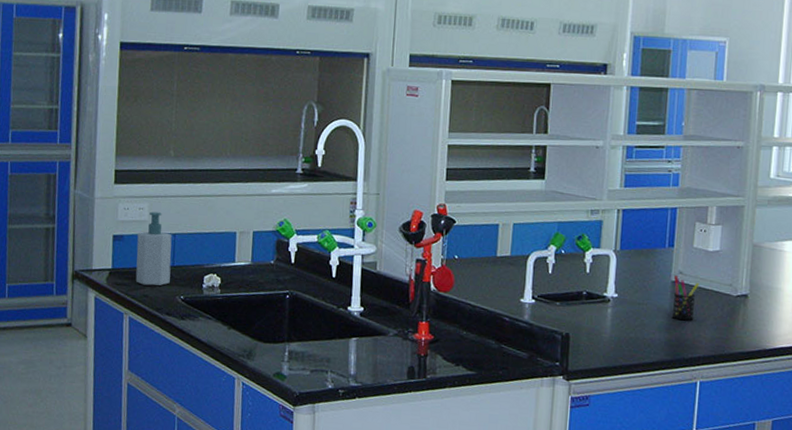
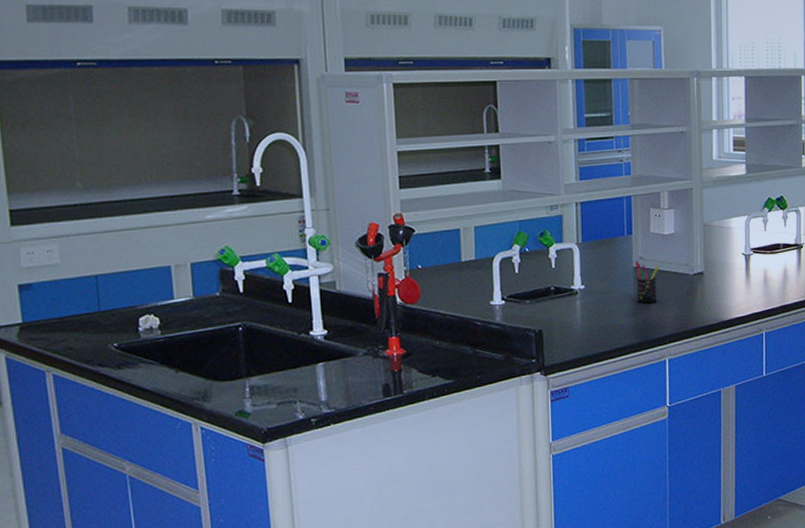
soap bottle: present [135,211,172,286] -> none [49,253,98,337]

